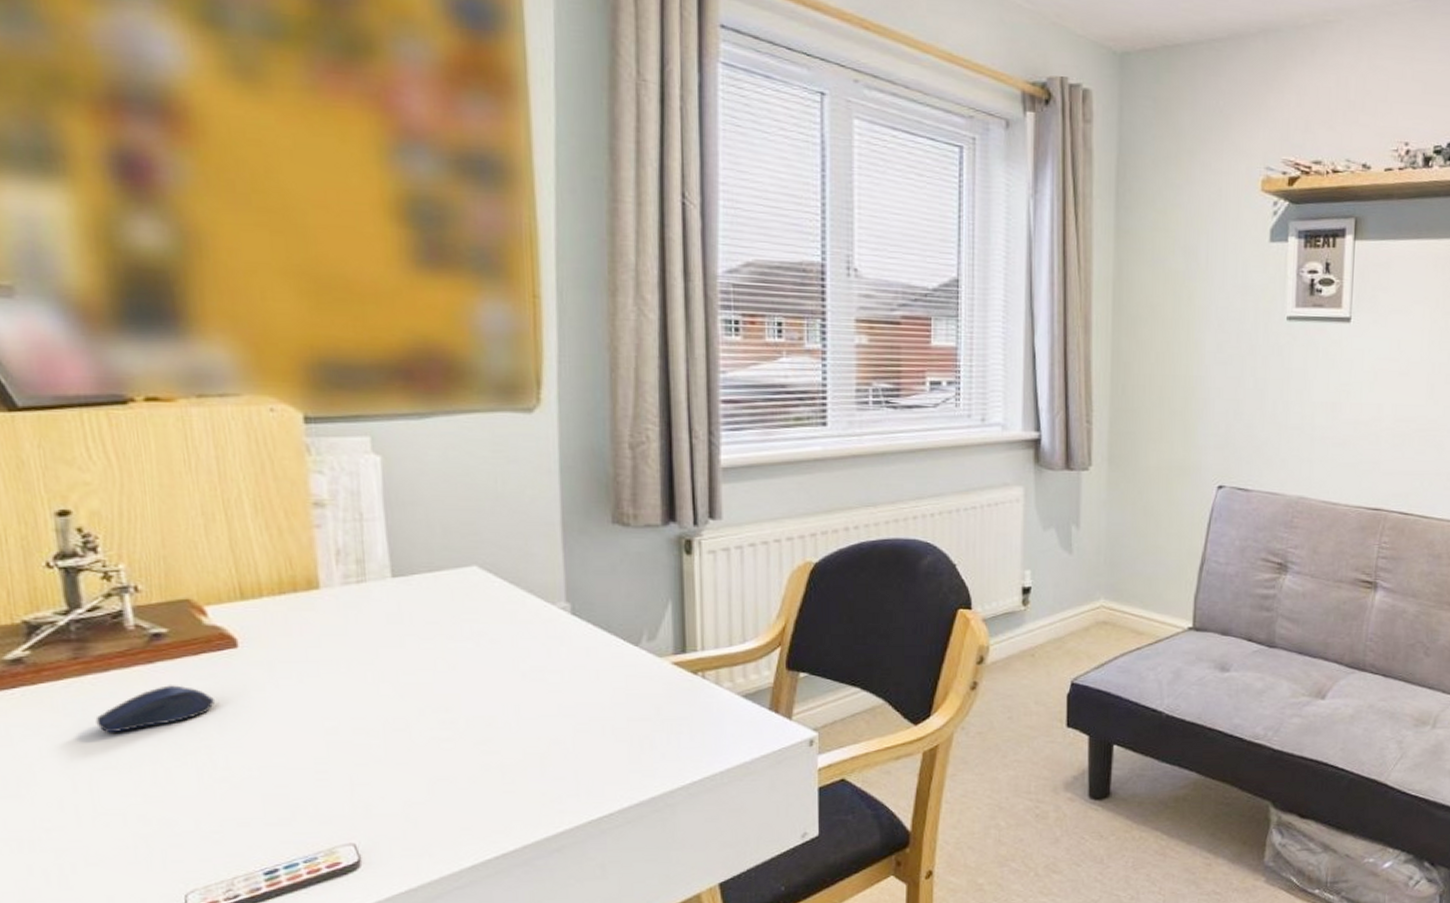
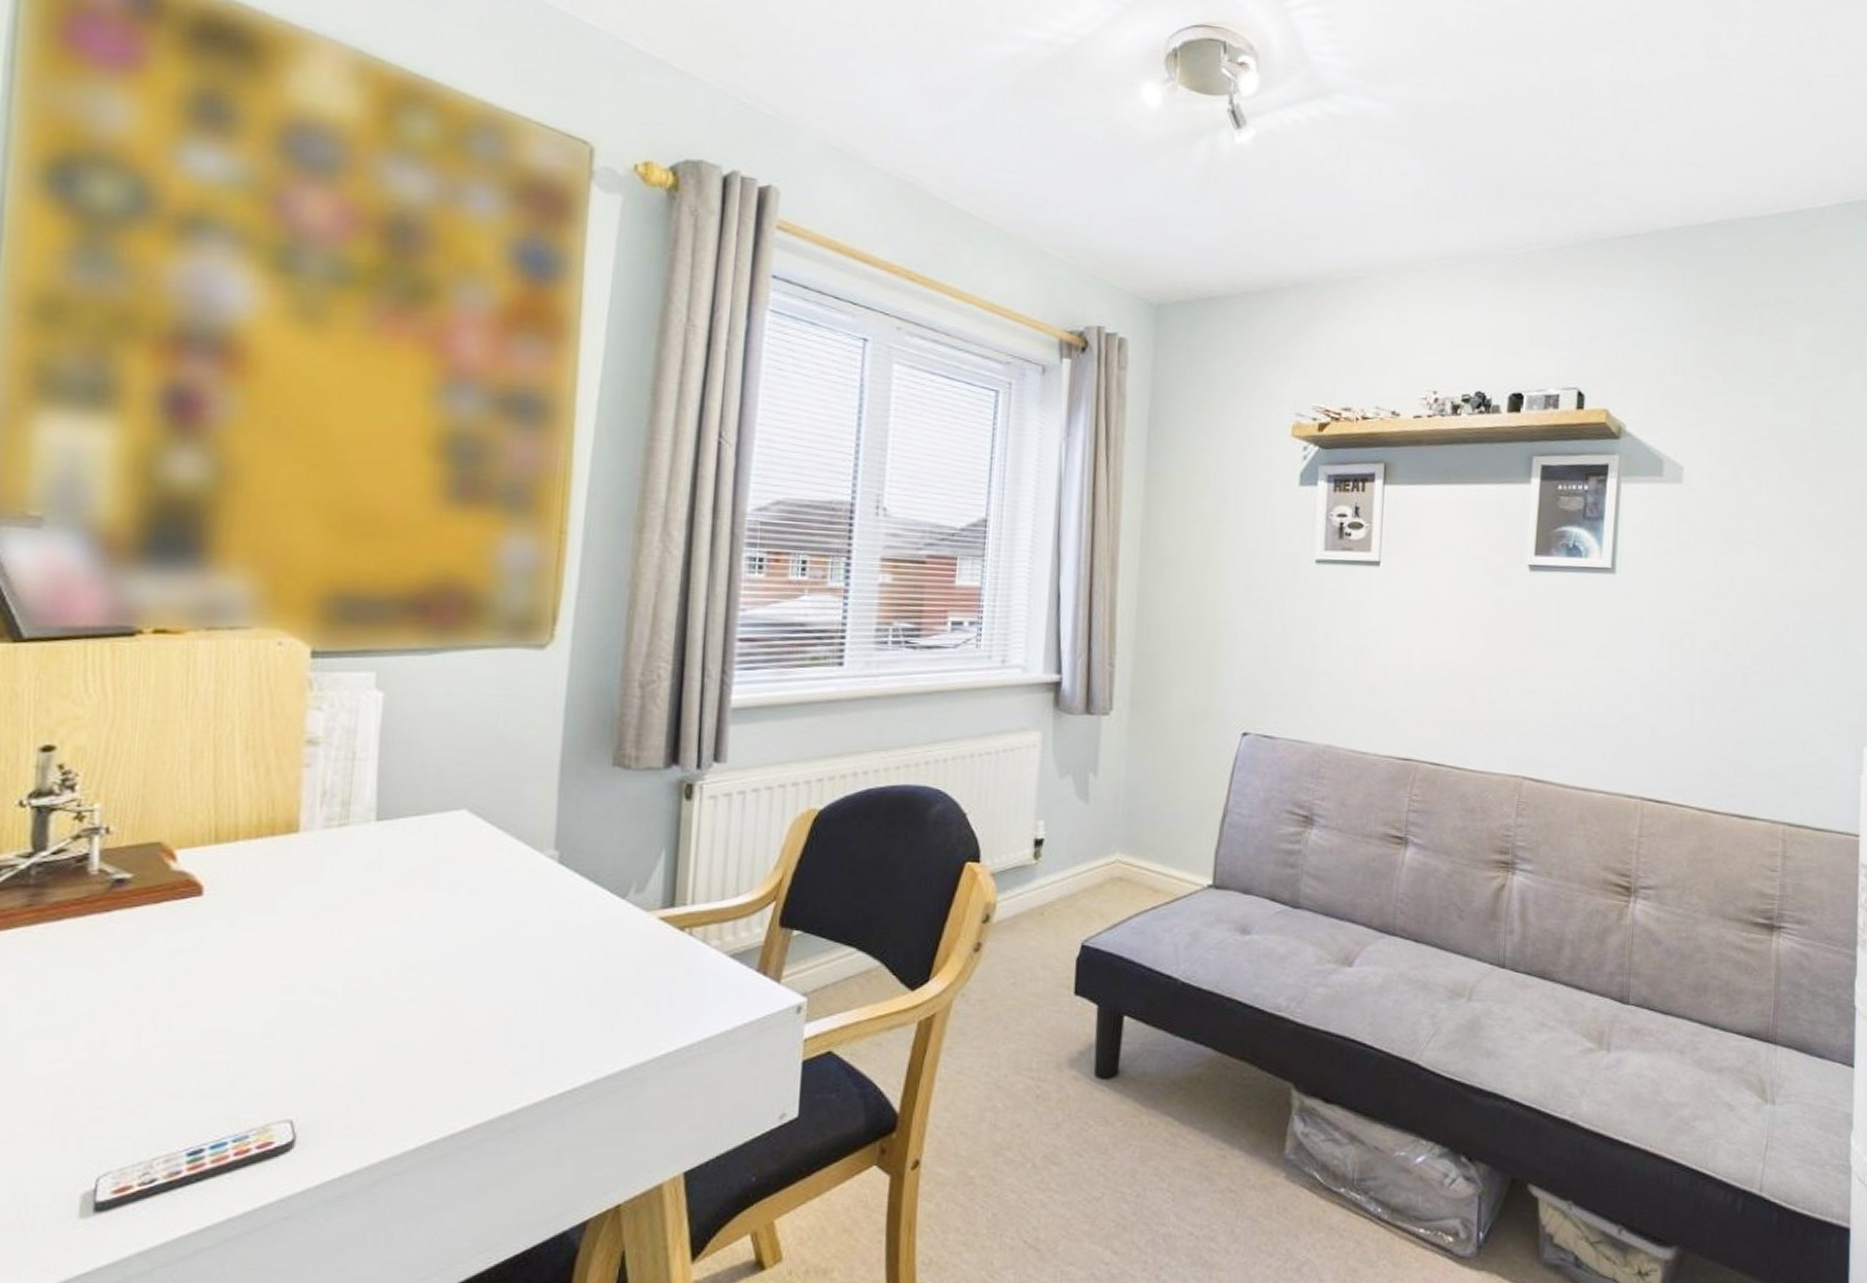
computer mouse: present [95,685,215,733] -> none [37,936,168,990]

